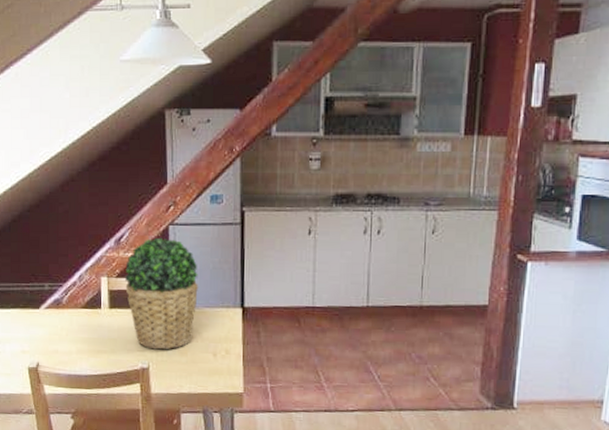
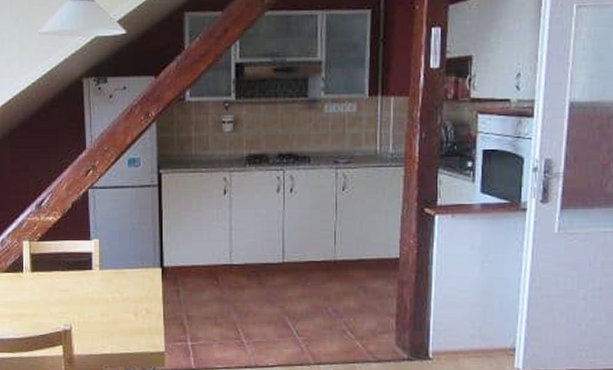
potted plant: present [125,237,199,350] -> none [47,201,119,311]

